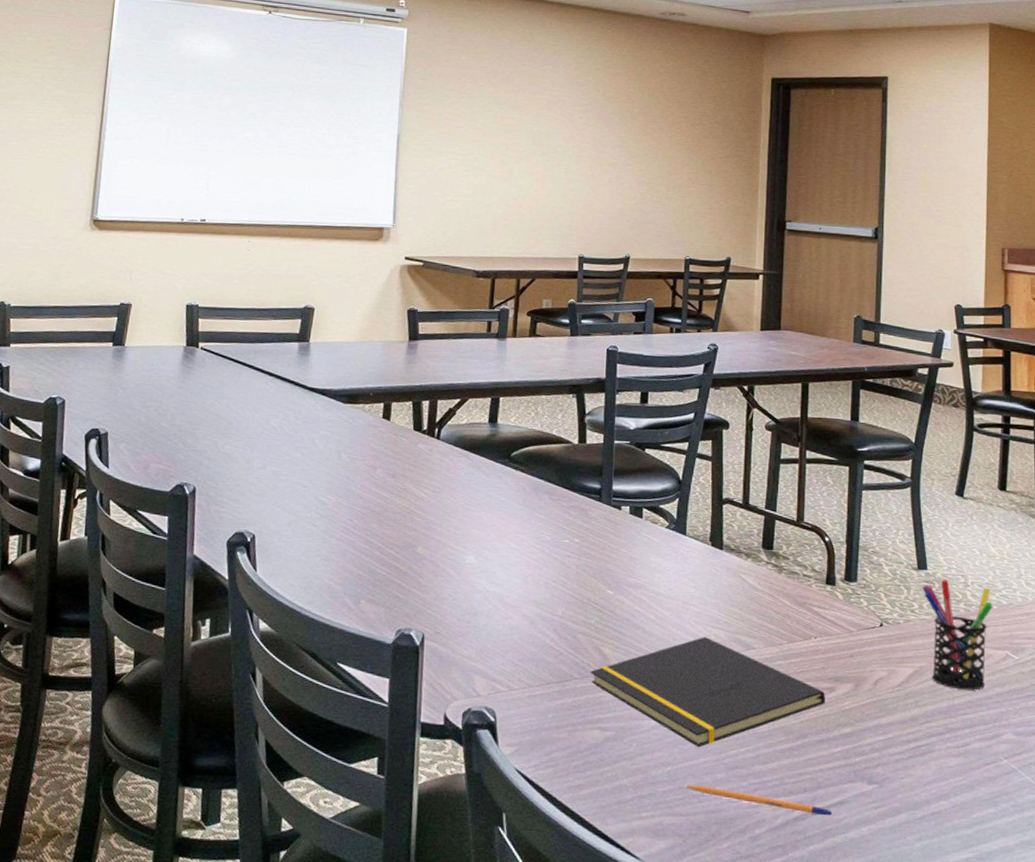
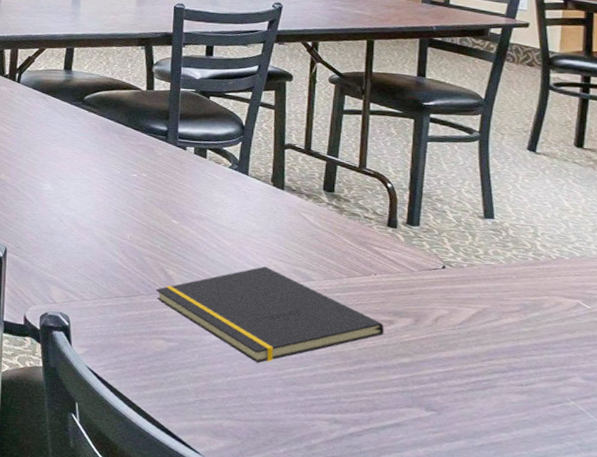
pen: present [684,785,833,816] -> none [243,394,389,436]
pen holder: present [922,579,993,690] -> none [488,228,565,335]

